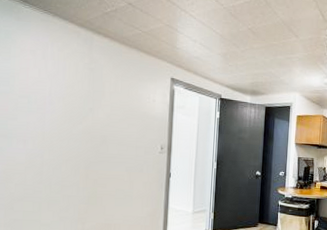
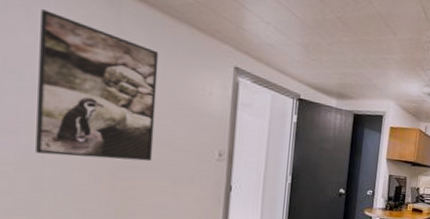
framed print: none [38,52,118,157] -> present [36,9,159,162]

